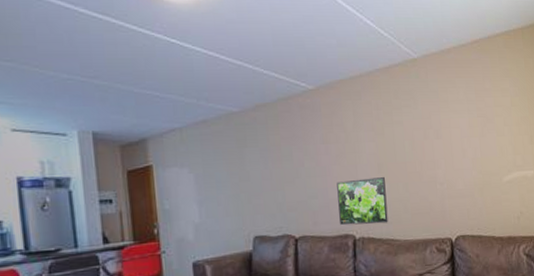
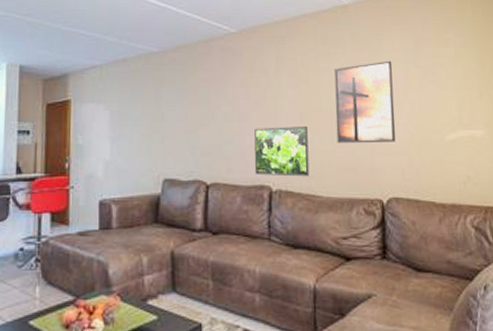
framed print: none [407,111,461,191] -> present [334,60,396,144]

